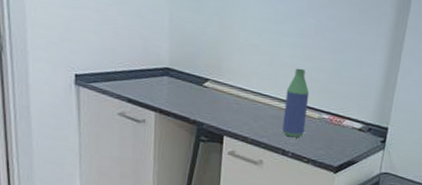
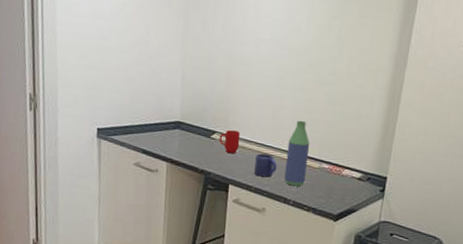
mug: none [212,77,235,103] -> present [219,130,241,154]
mug: none [250,102,275,128] -> present [254,153,277,177]

